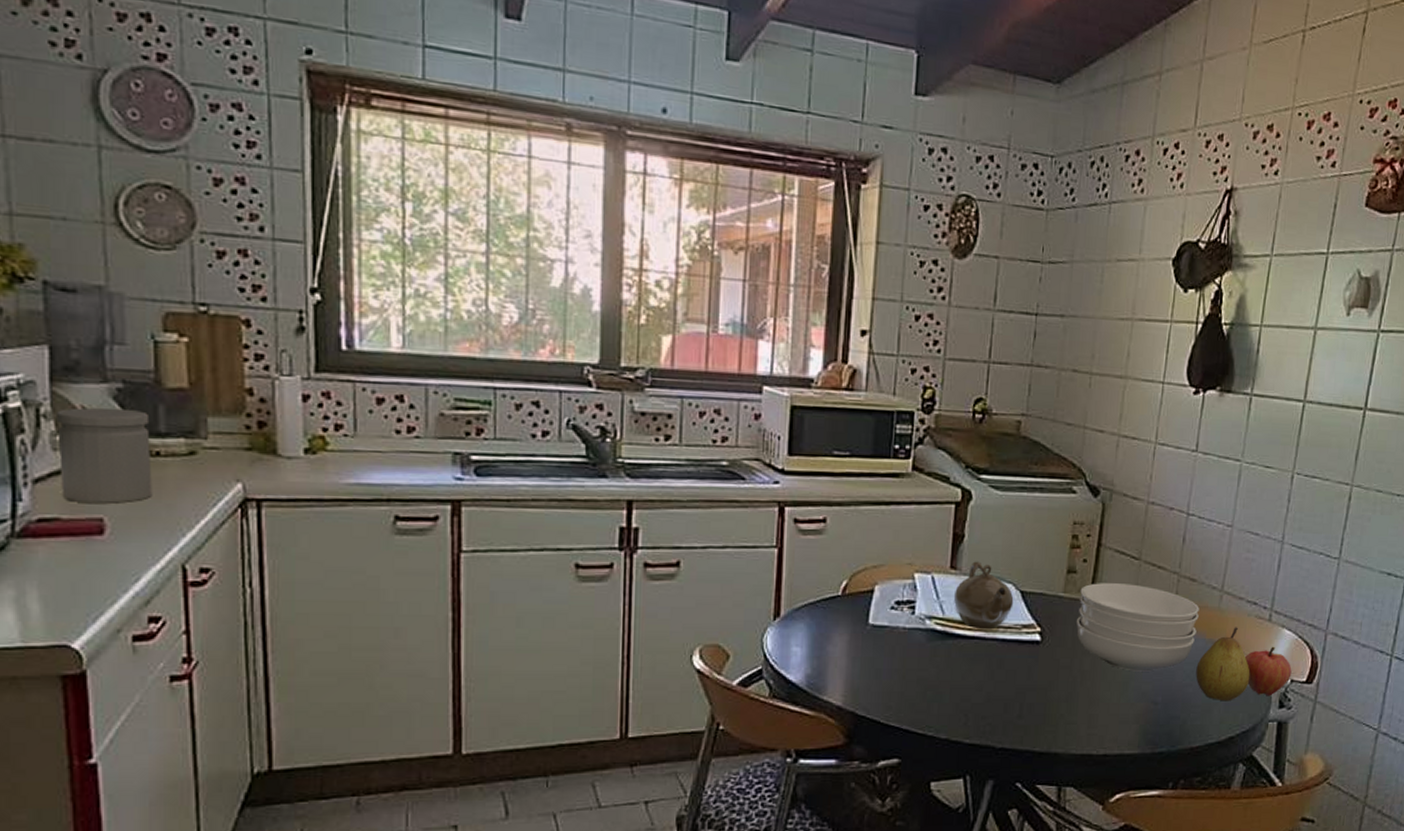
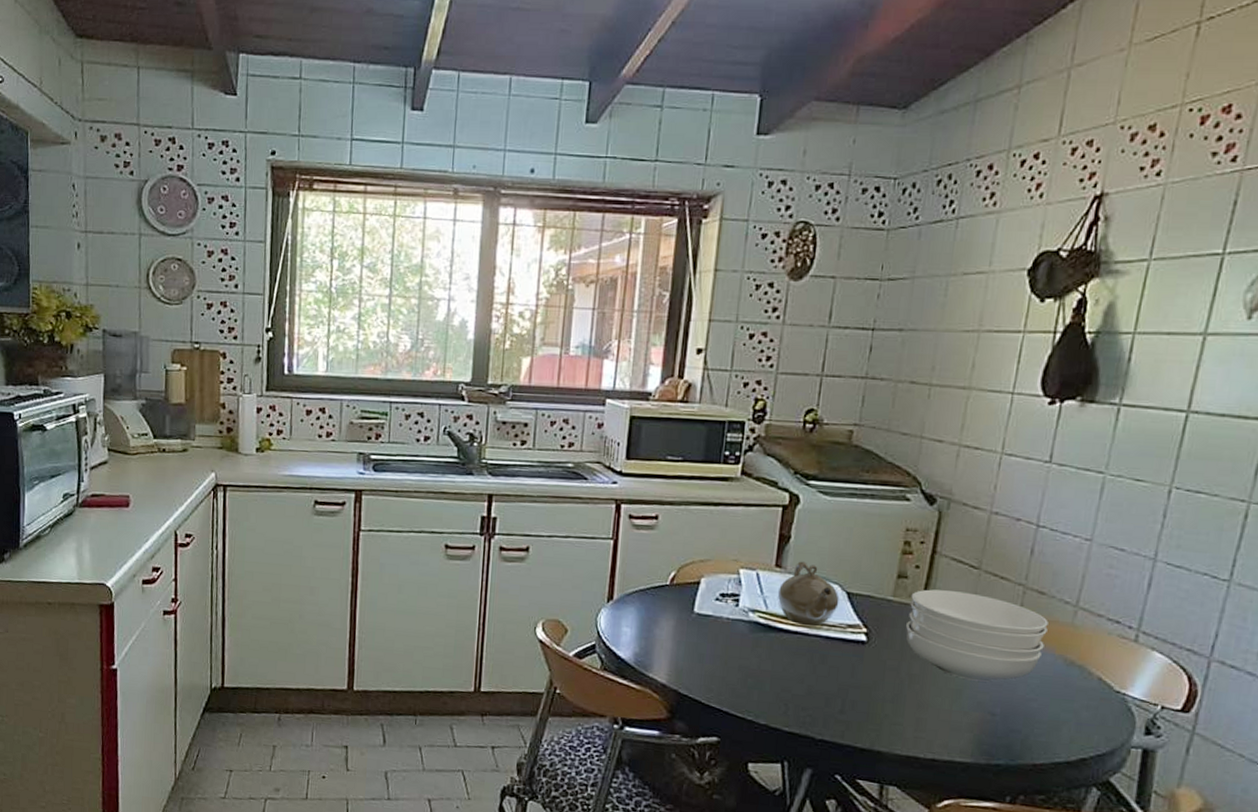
jar: present [57,407,153,505] -> none [106,417,160,486]
fruit: present [1196,627,1251,702] -> none [1042,645,1110,722]
fruit: present [1244,646,1292,696] -> none [1102,668,1163,721]

